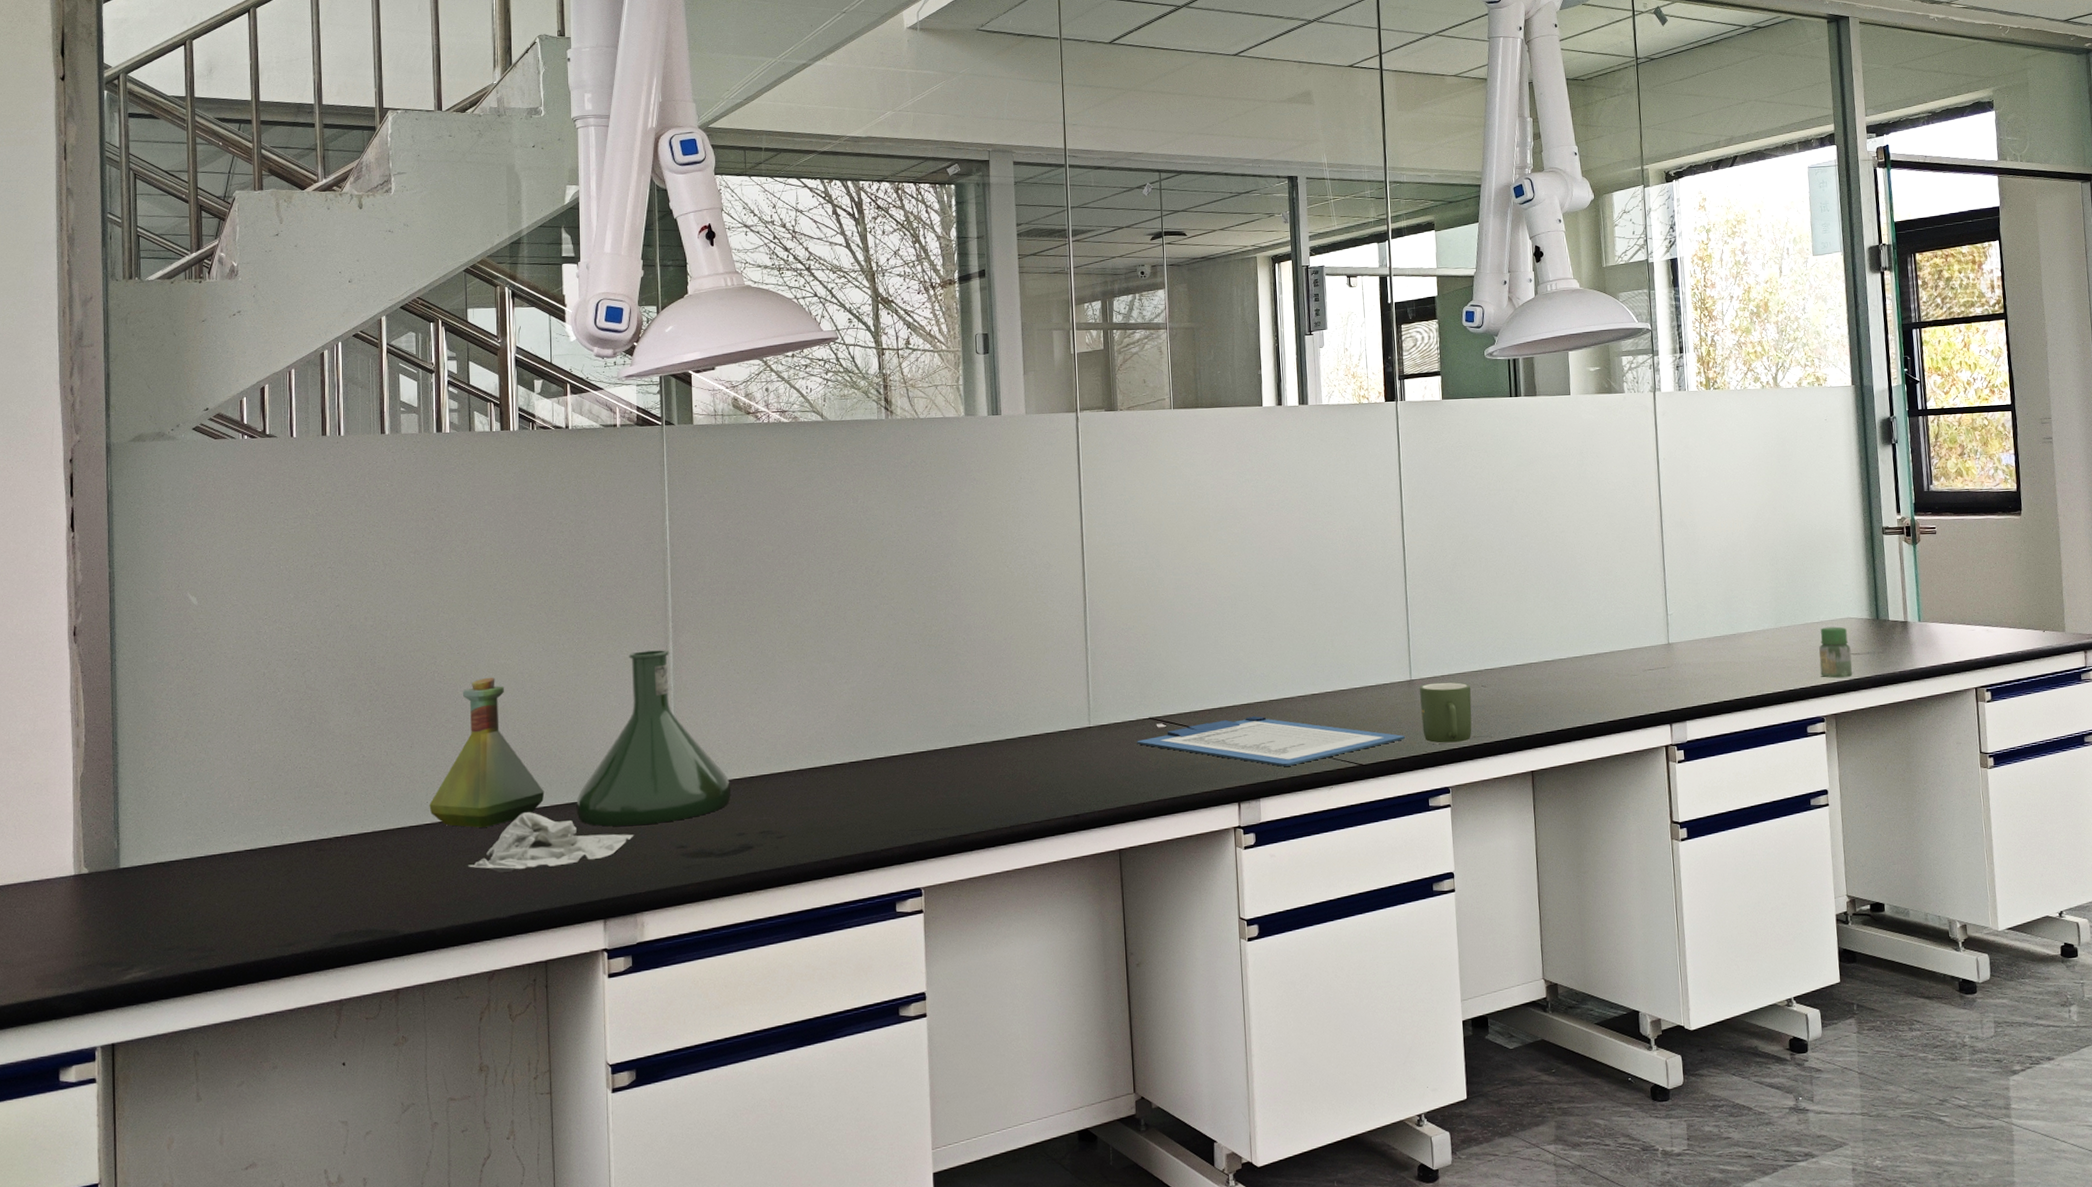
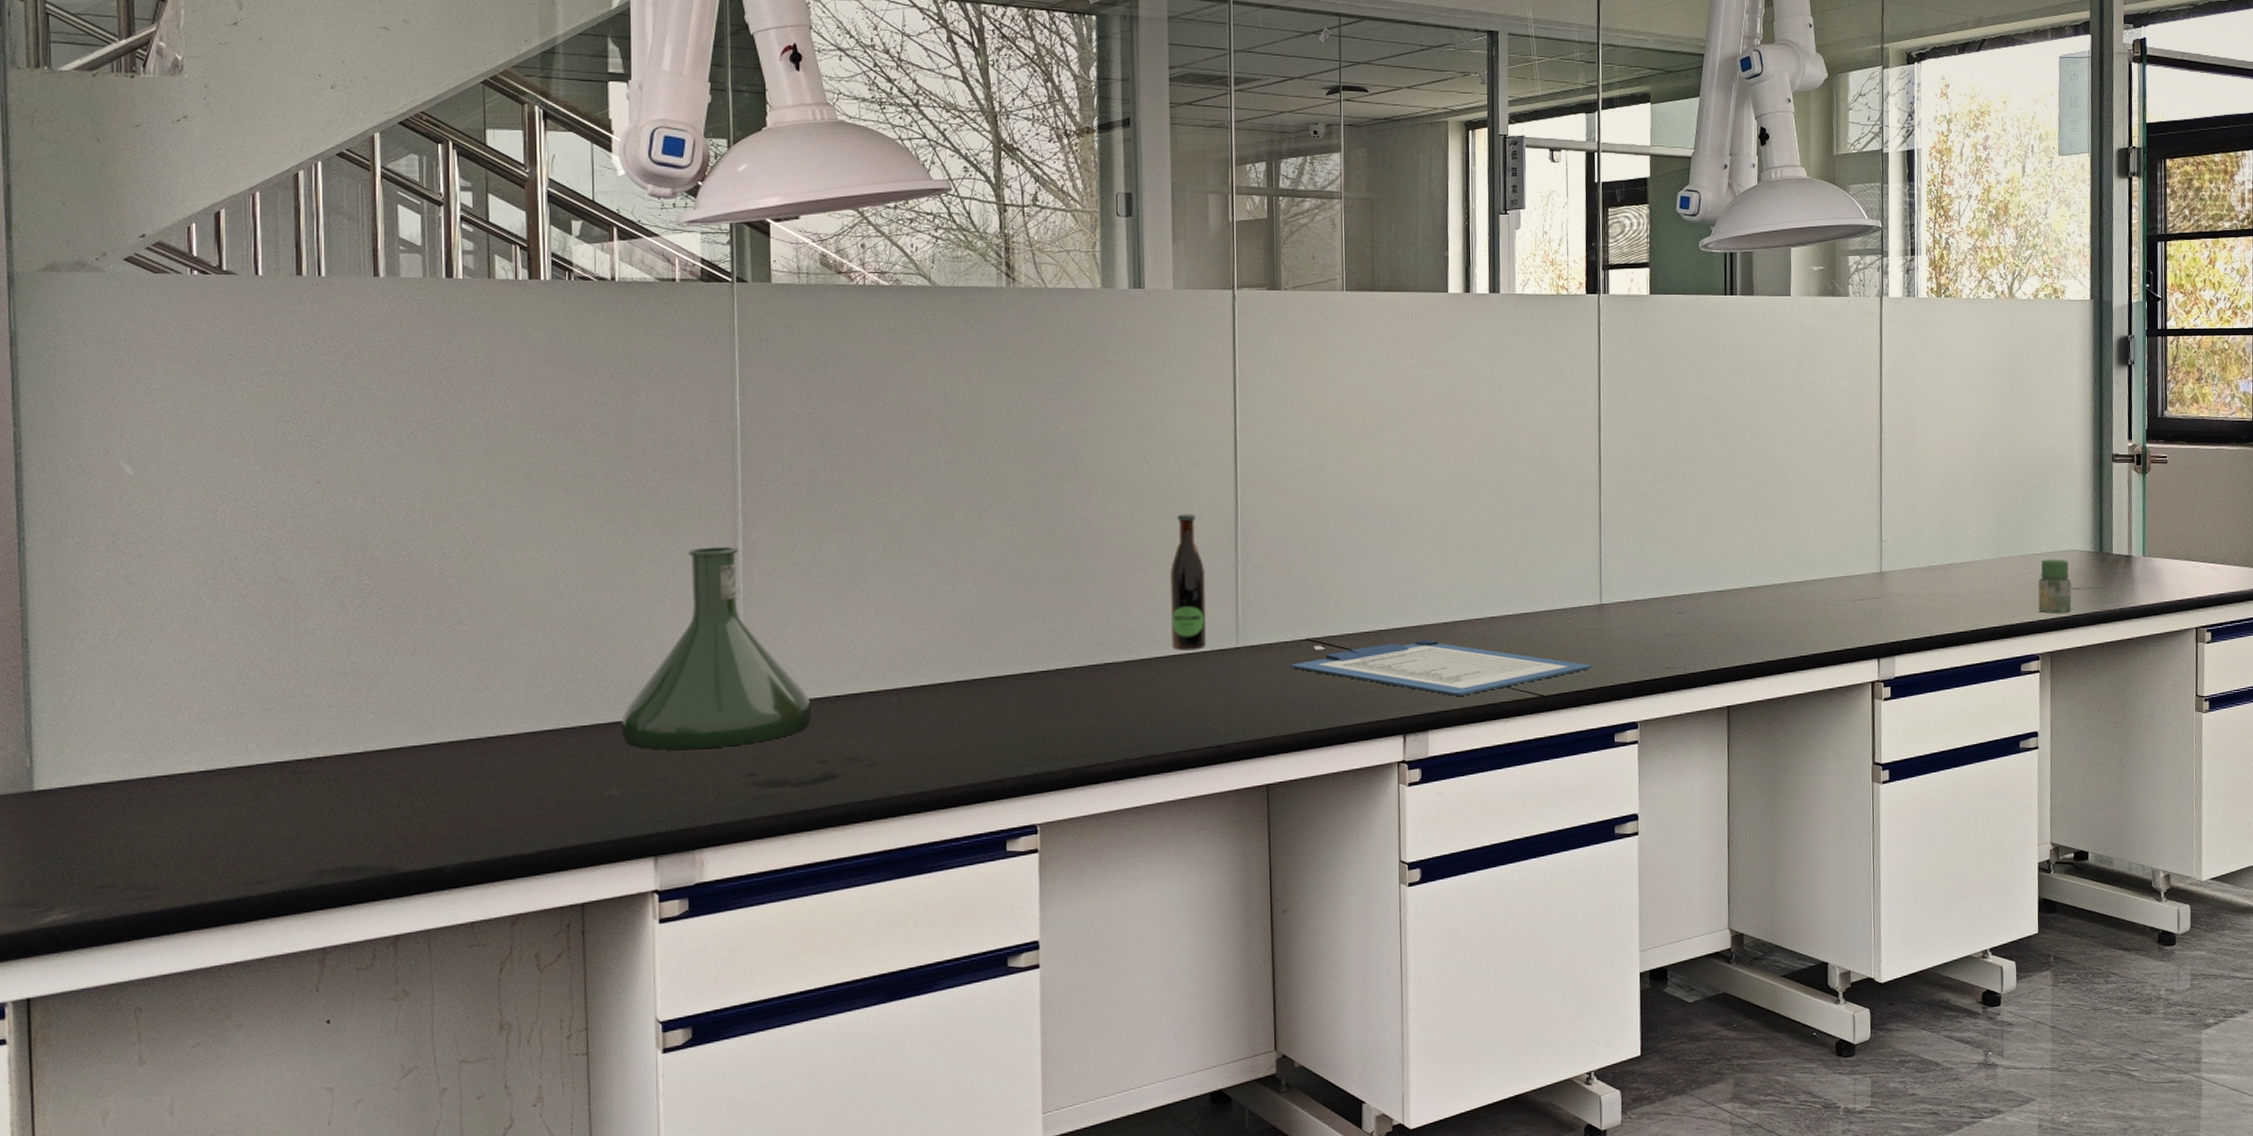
flask: present [429,677,545,828] -> none [436,572,582,749]
tissue: present [468,812,634,872] -> none [486,732,693,801]
bottle: none [1029,609,1063,731] -> present [1169,514,1207,651]
mug: present [1419,682,1472,746] -> none [1610,607,1666,677]

